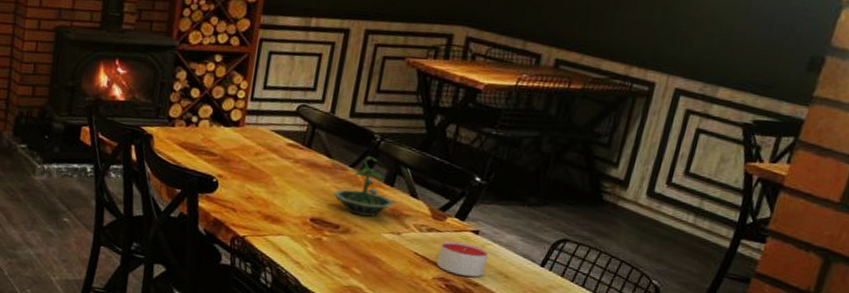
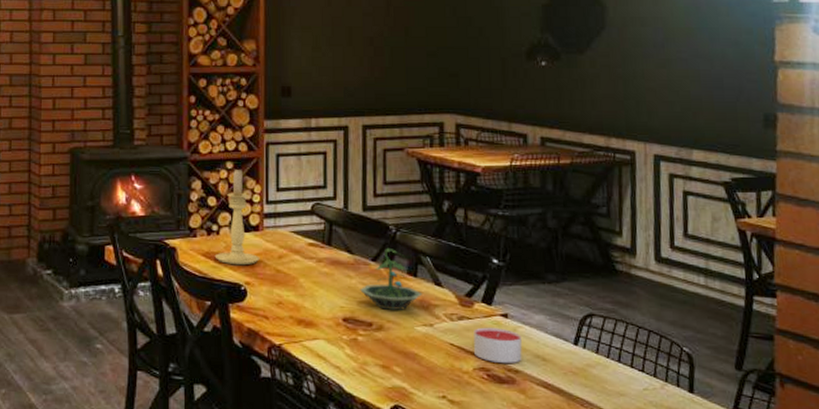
candle holder: none [190,62,236,159] -> present [214,169,260,265]

